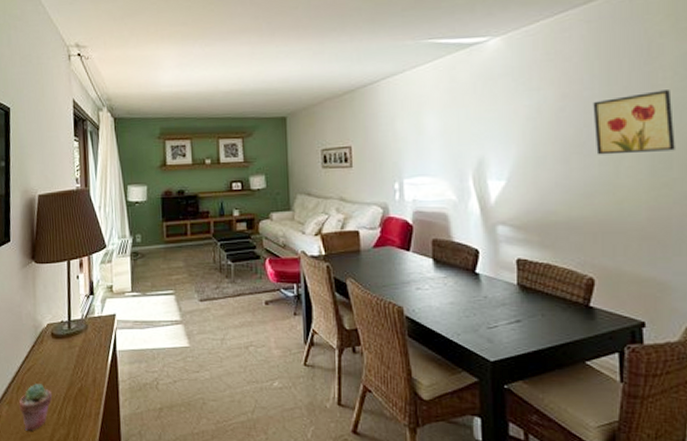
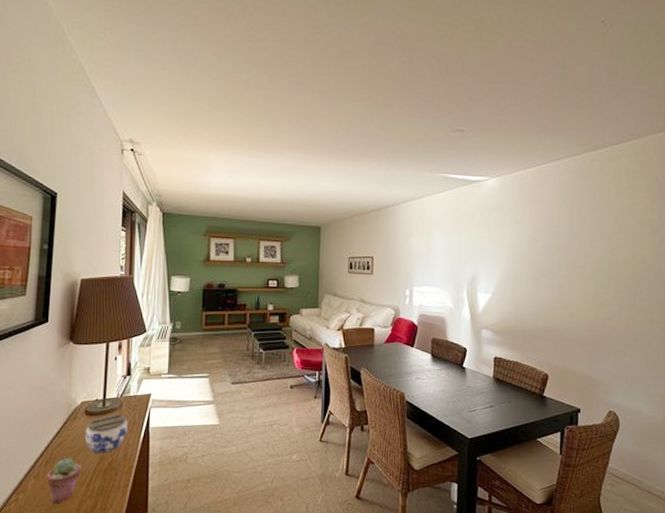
jar: none [52,336,95,379] -> present [84,414,128,453]
wall art: present [593,90,675,155] -> none [557,233,612,280]

